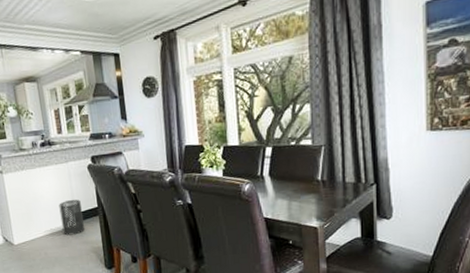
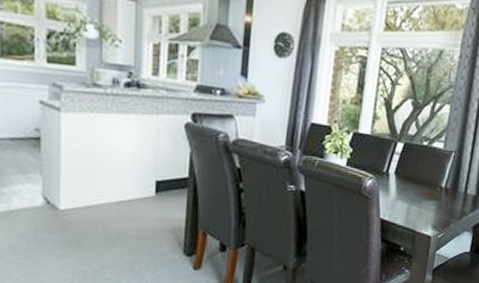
trash can: present [59,200,85,236] -> none [134,162,167,208]

